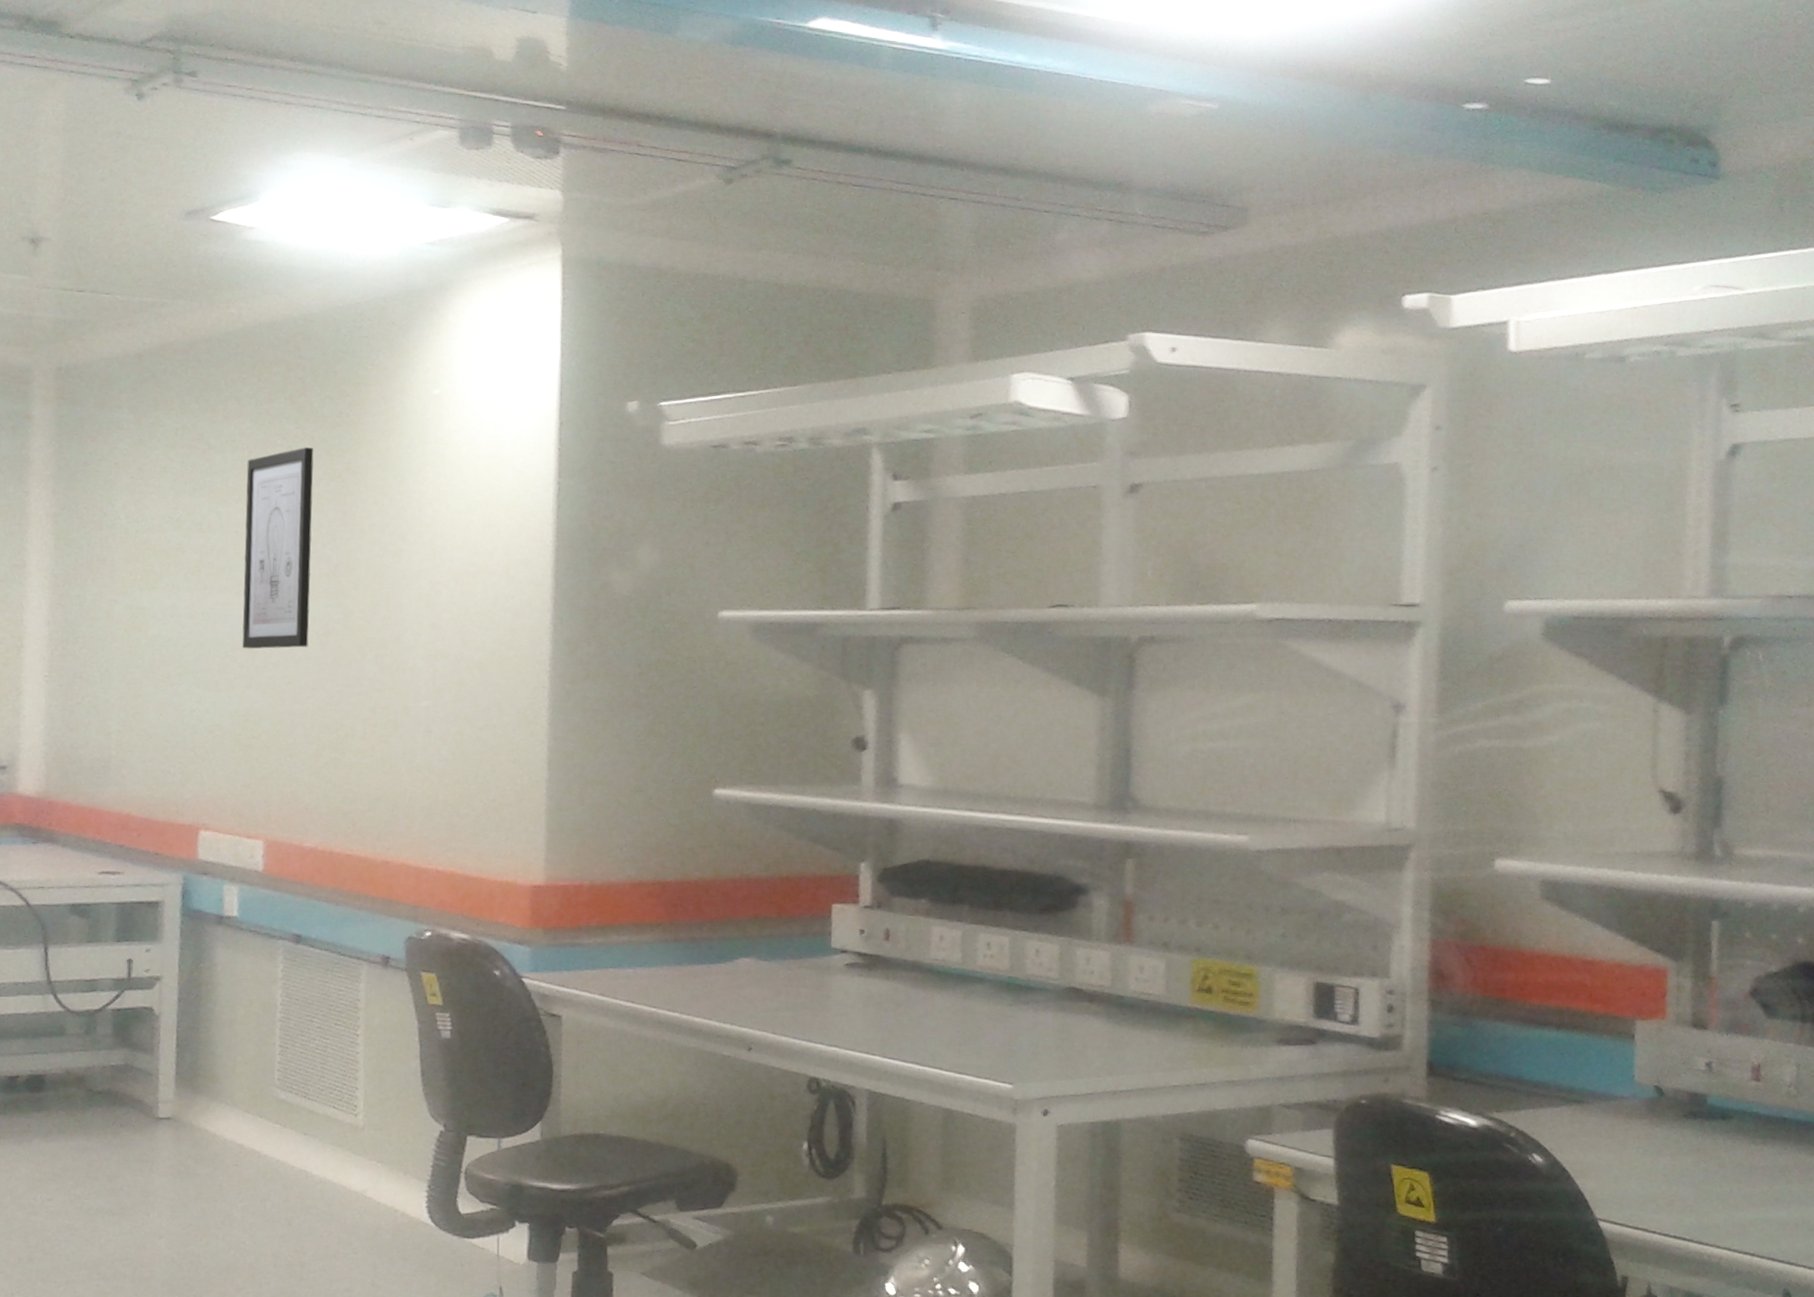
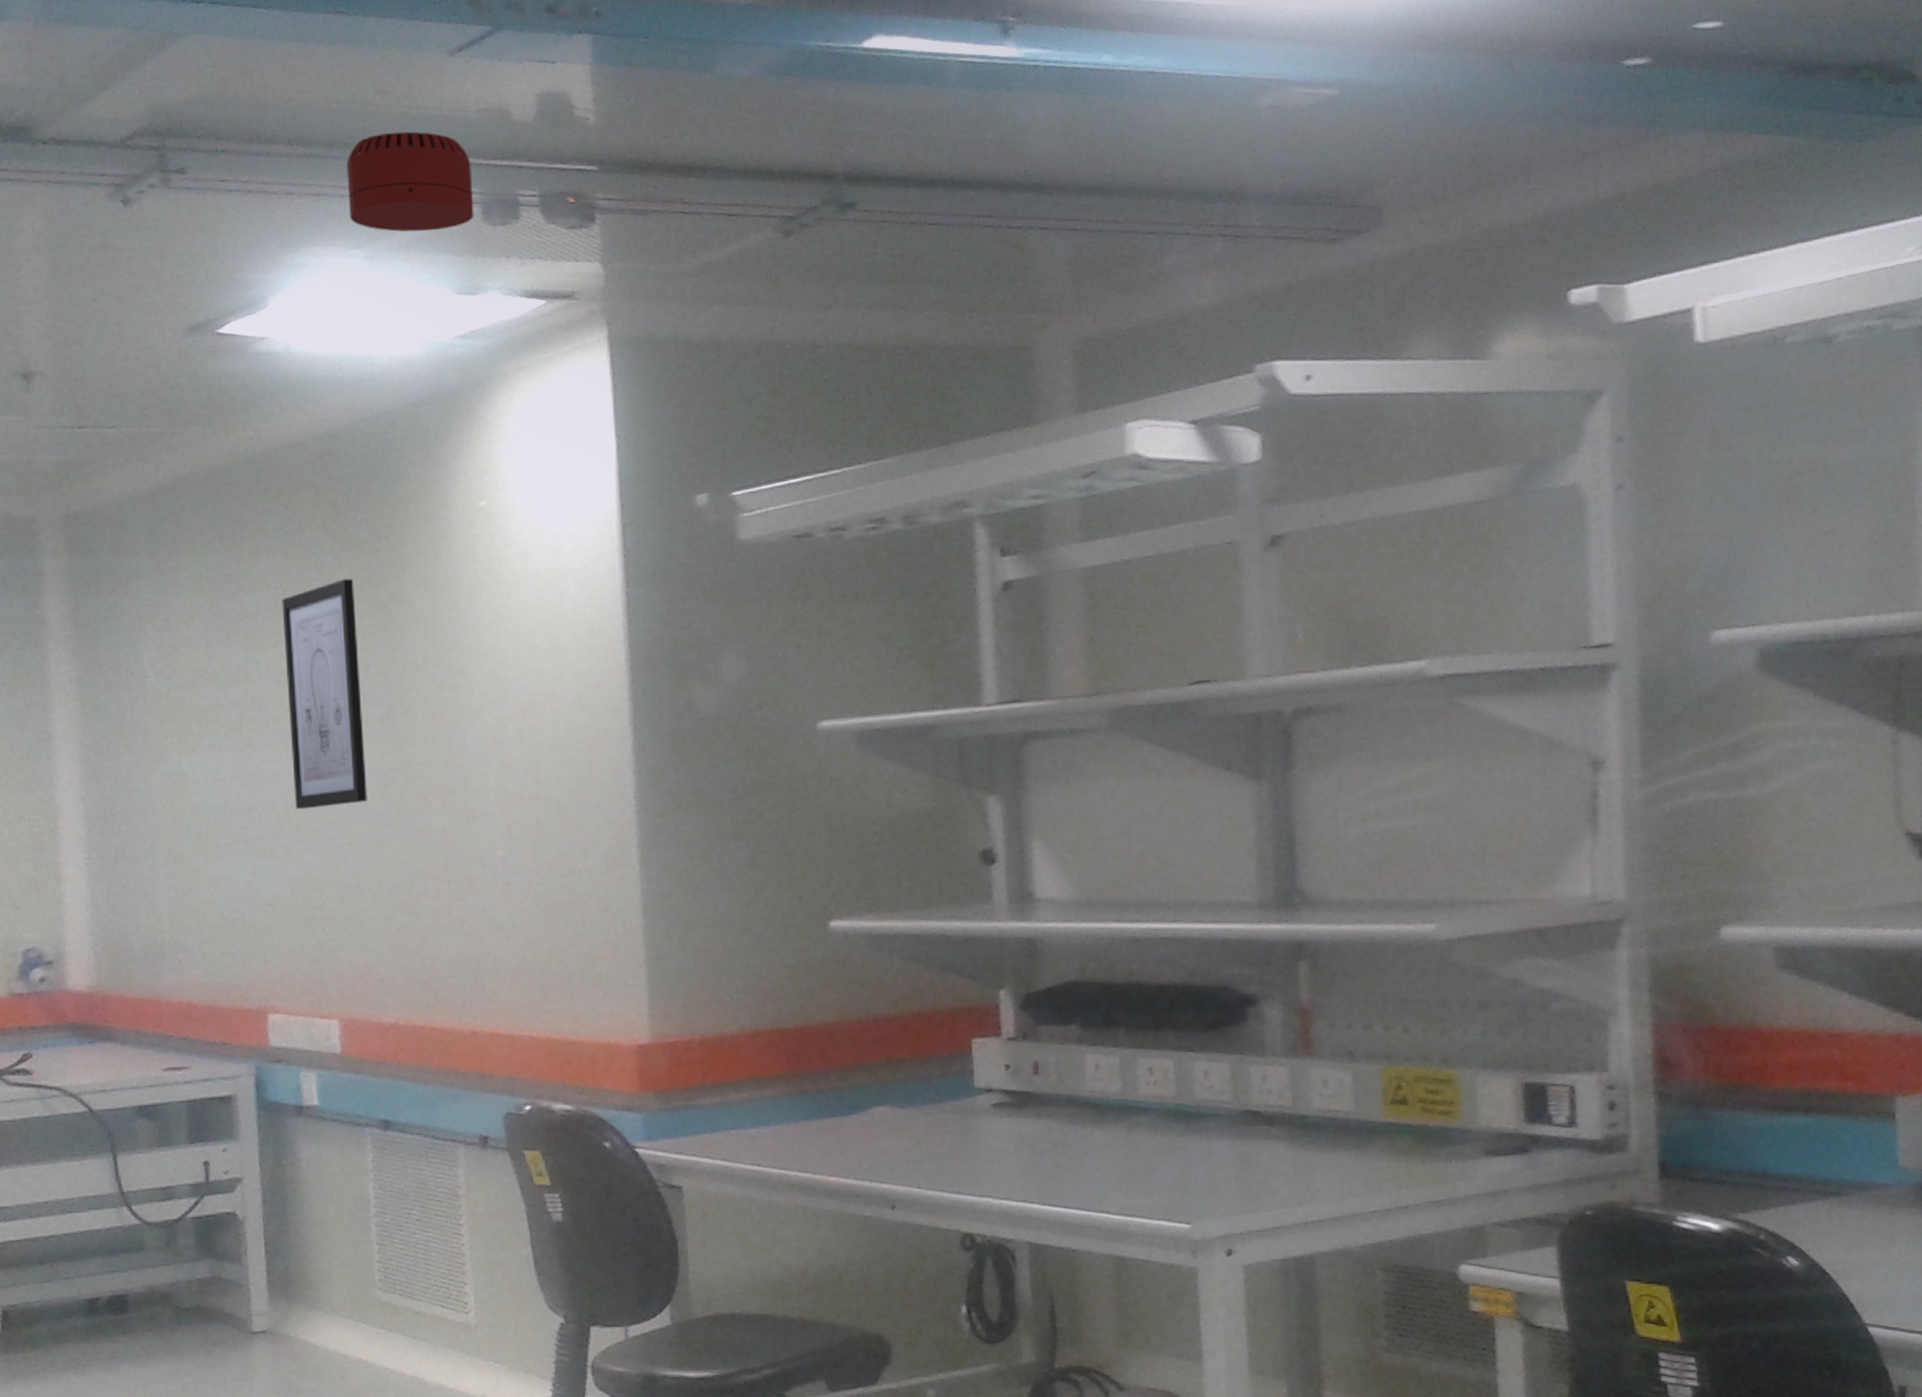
smoke detector: none [340,58,453,149] -> present [346,131,474,232]

